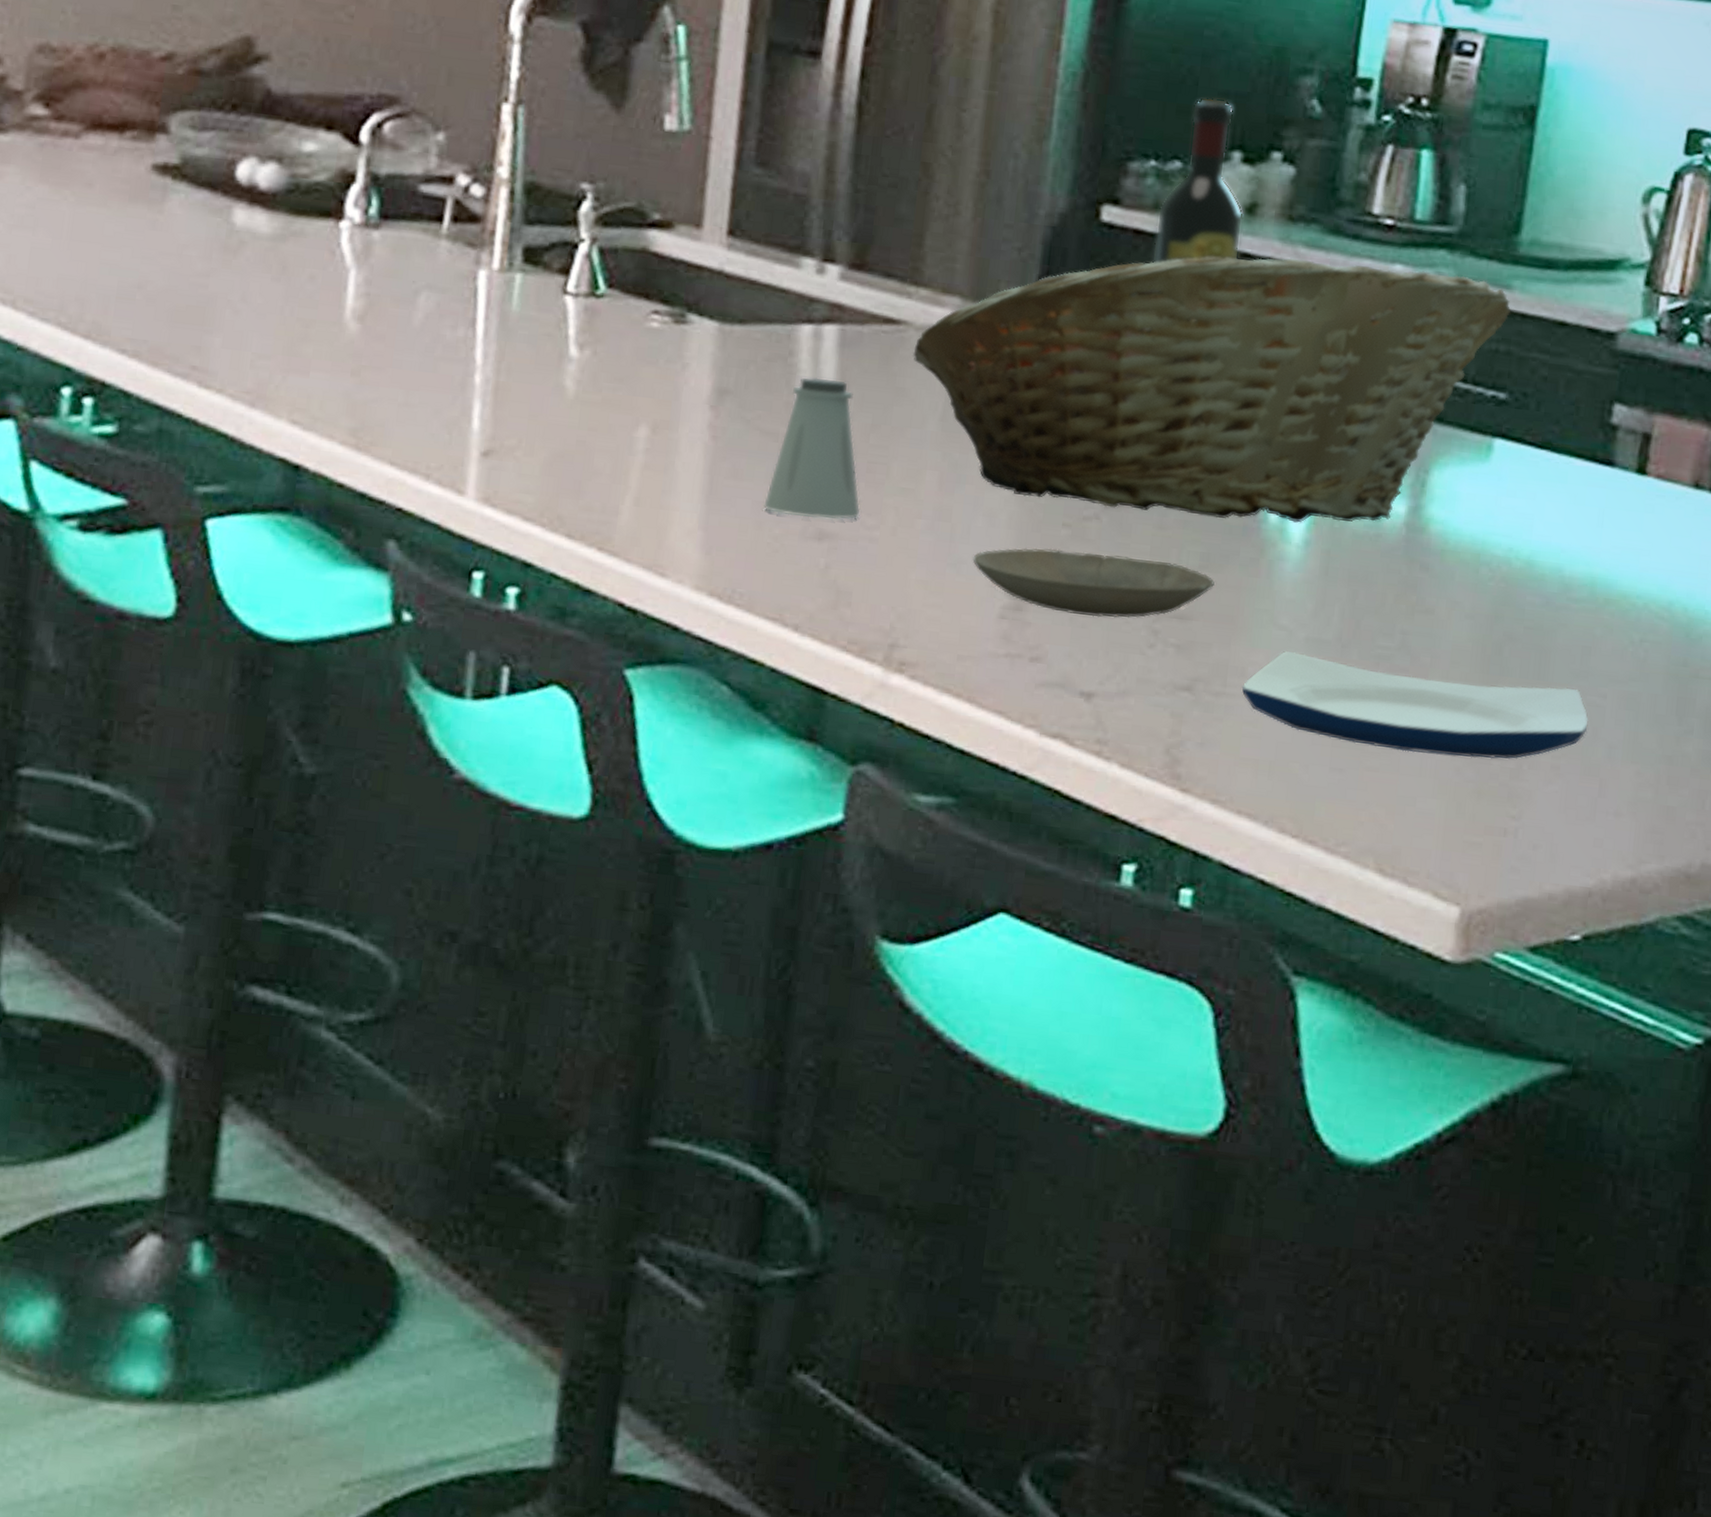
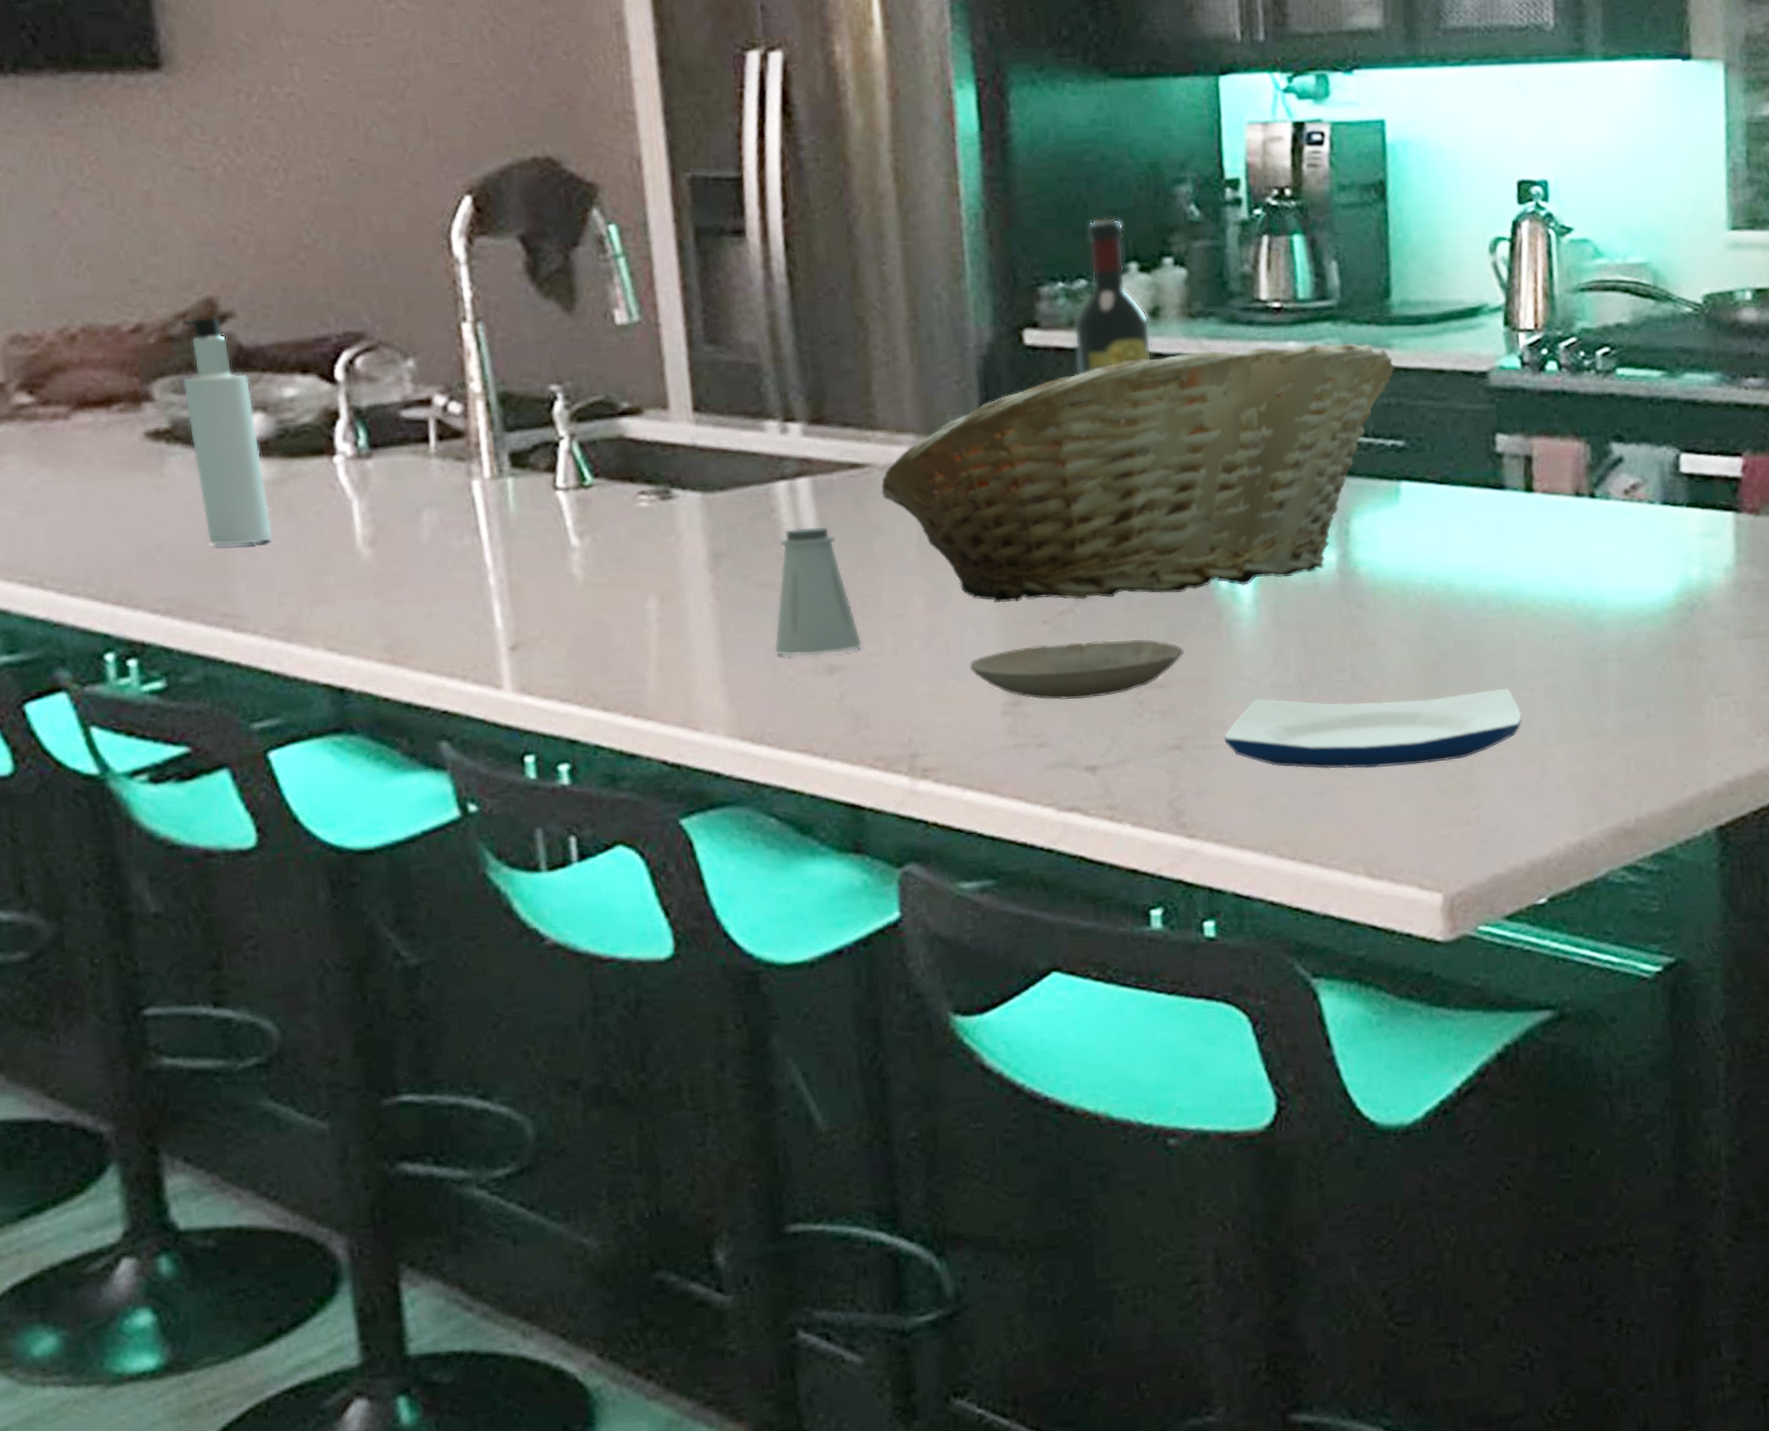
soap dispenser: none [193,55,271,299] -> present [182,319,273,546]

